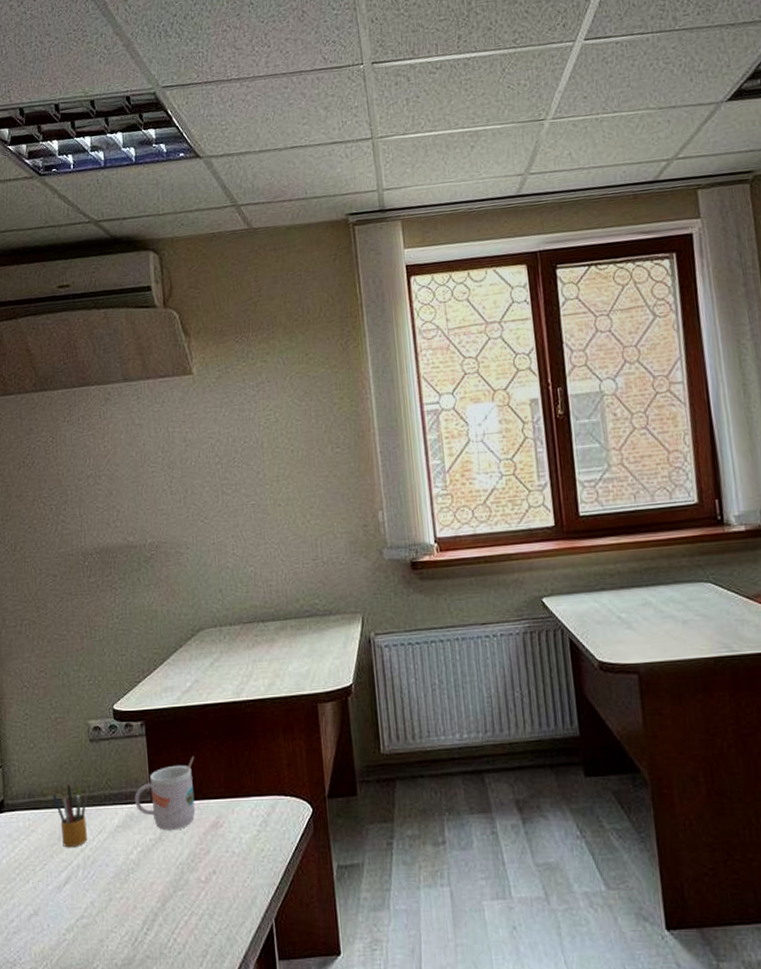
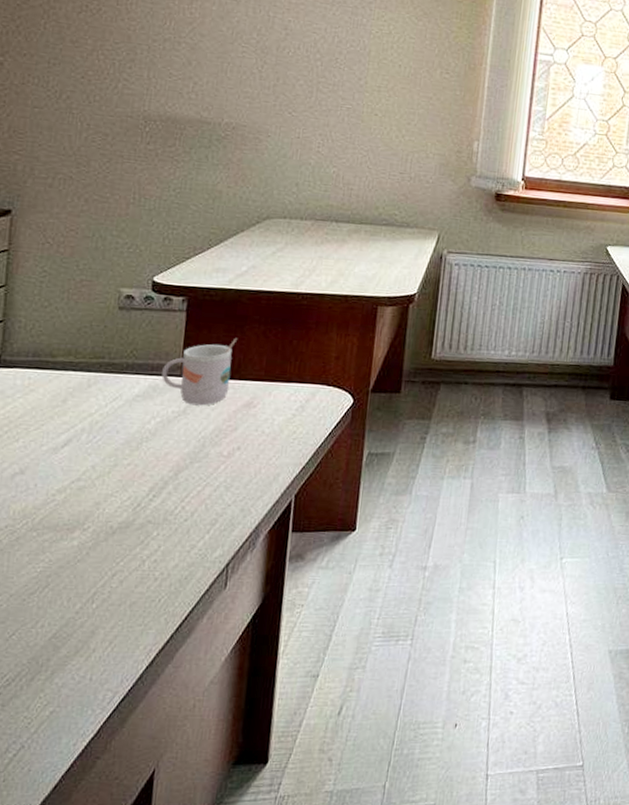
pencil box: present [52,781,88,848] -> none [62,345,106,411]

